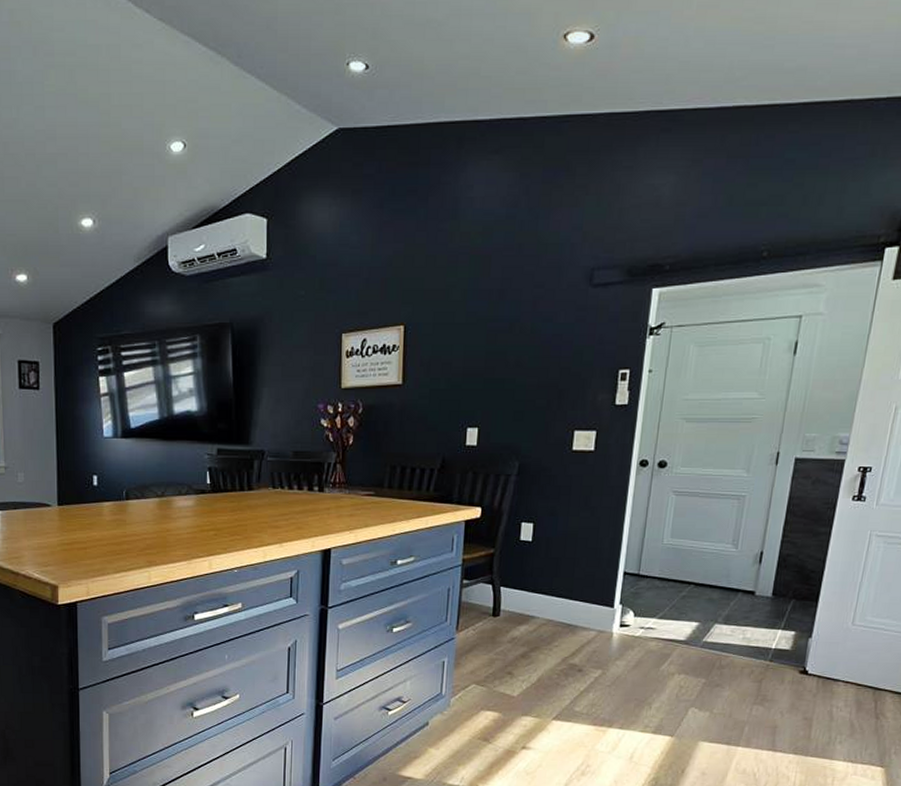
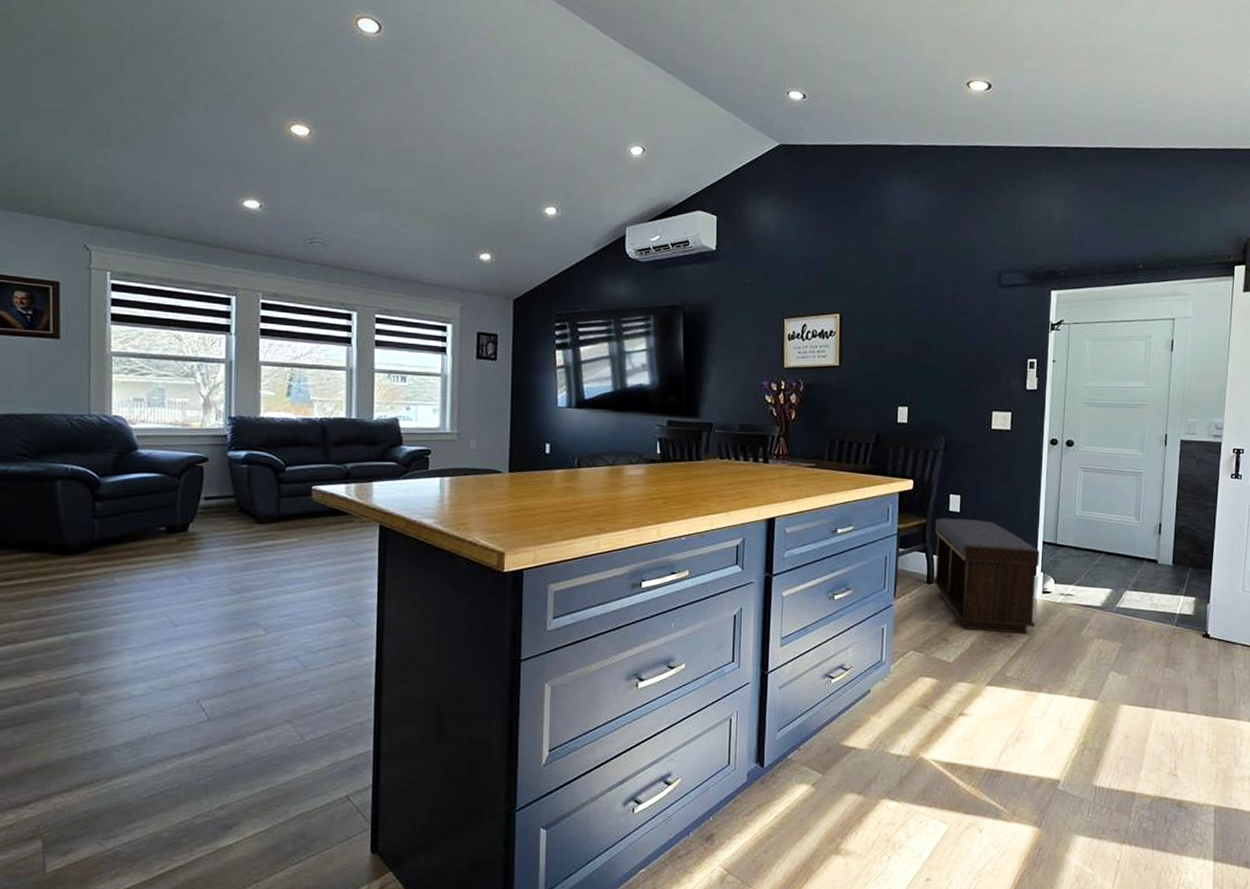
bench: none [499,548,619,668] -> present [933,518,1040,634]

